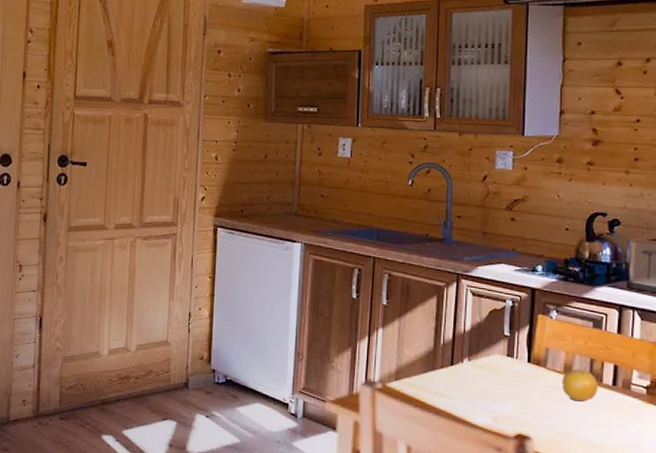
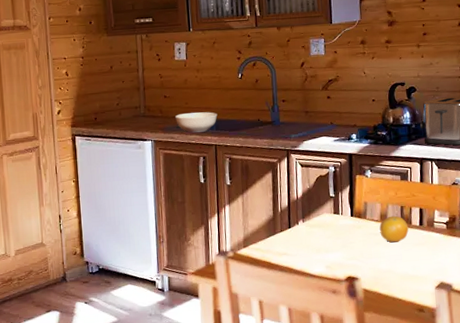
bowl: none [330,217,380,241] -> present [174,112,218,133]

